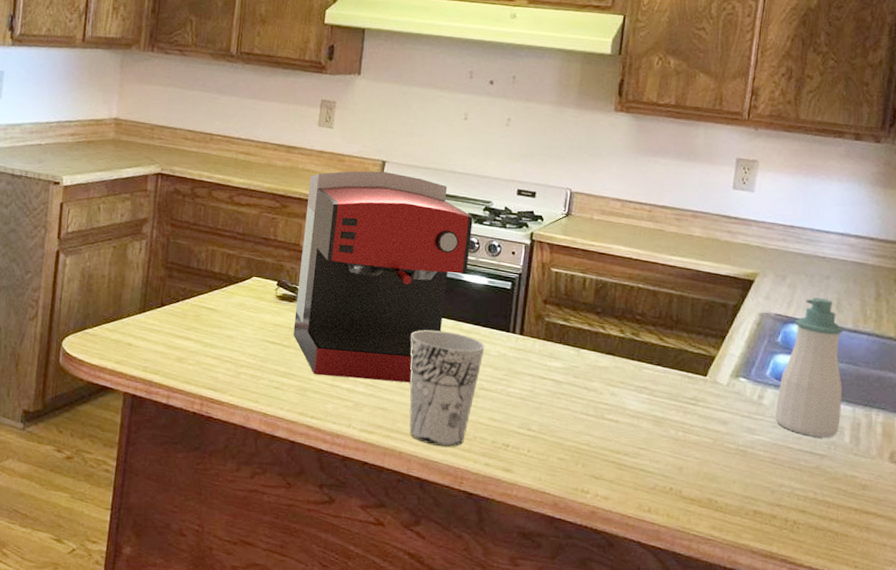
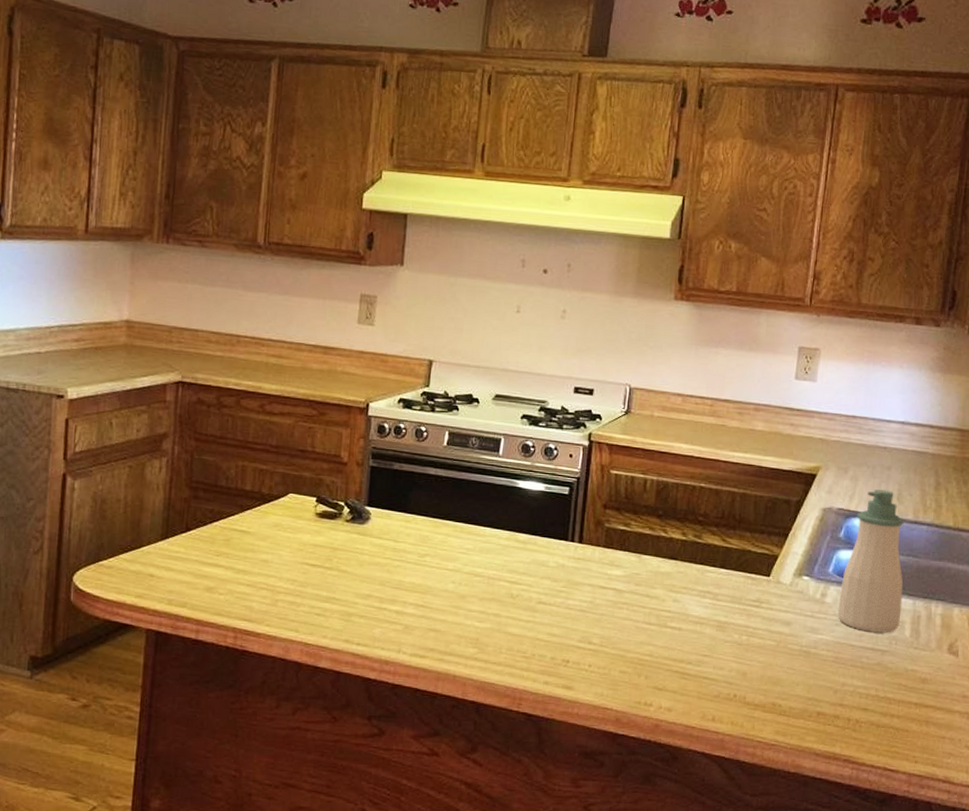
coffee maker: present [293,171,473,383] -> none [335,371,528,601]
cup: present [409,330,485,447] -> none [463,542,543,668]

